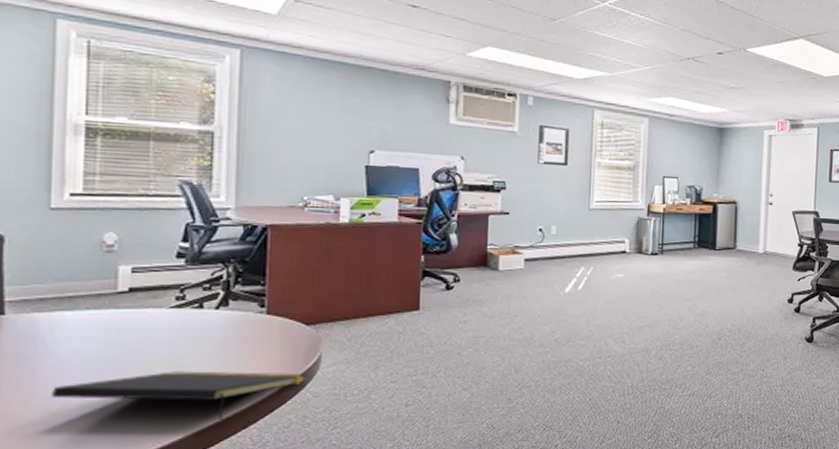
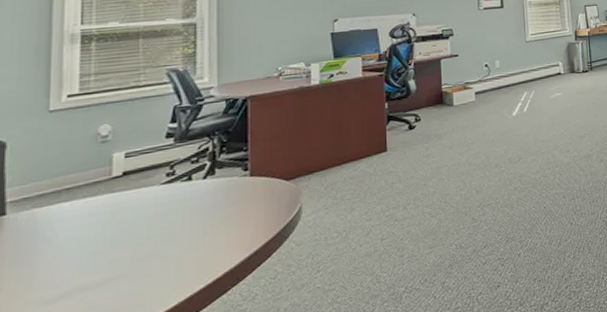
notepad: present [52,371,307,420] -> none [51,225,290,287]

